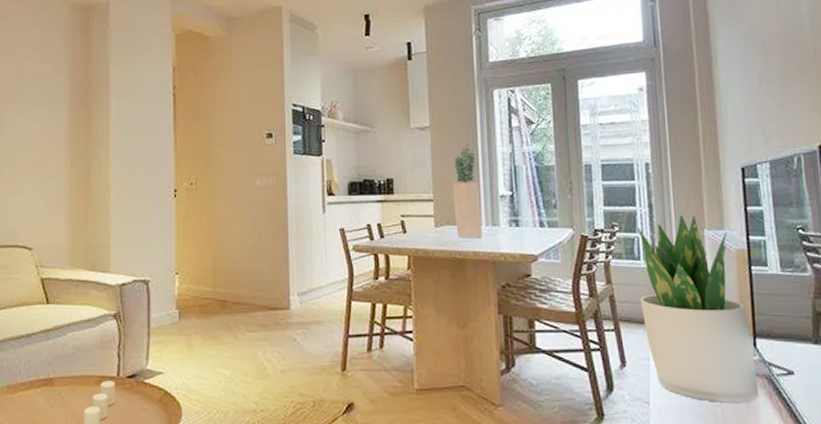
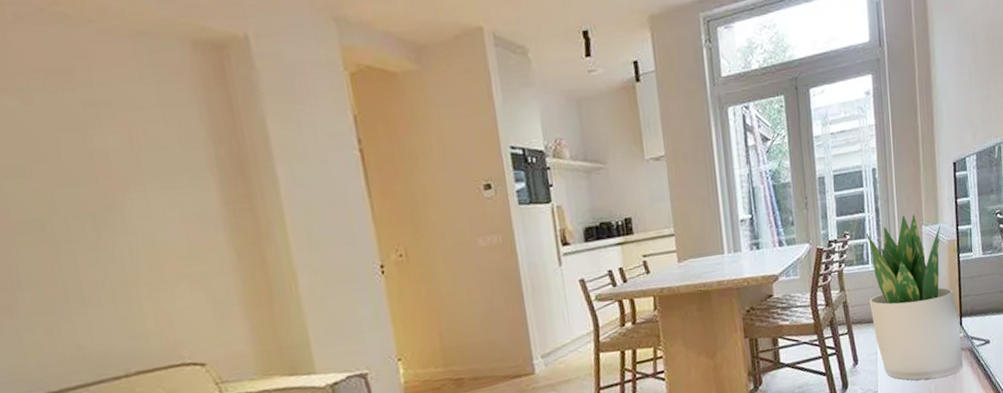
vase: present [452,144,483,238] -> none [692,170,726,270]

